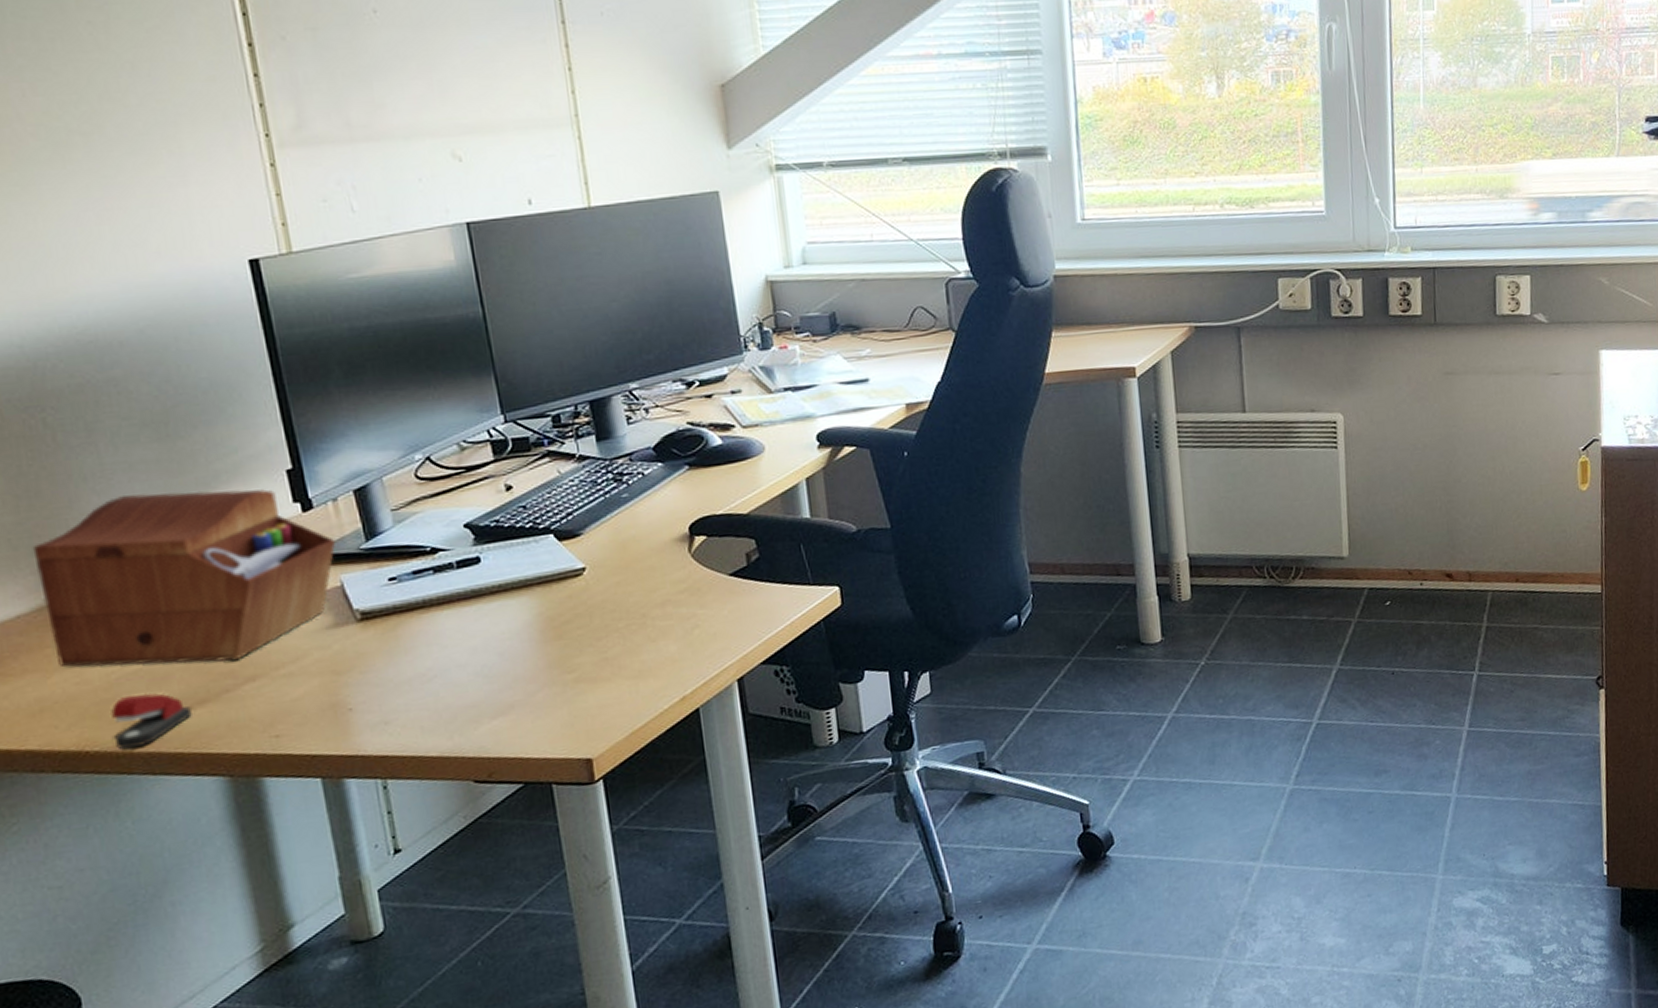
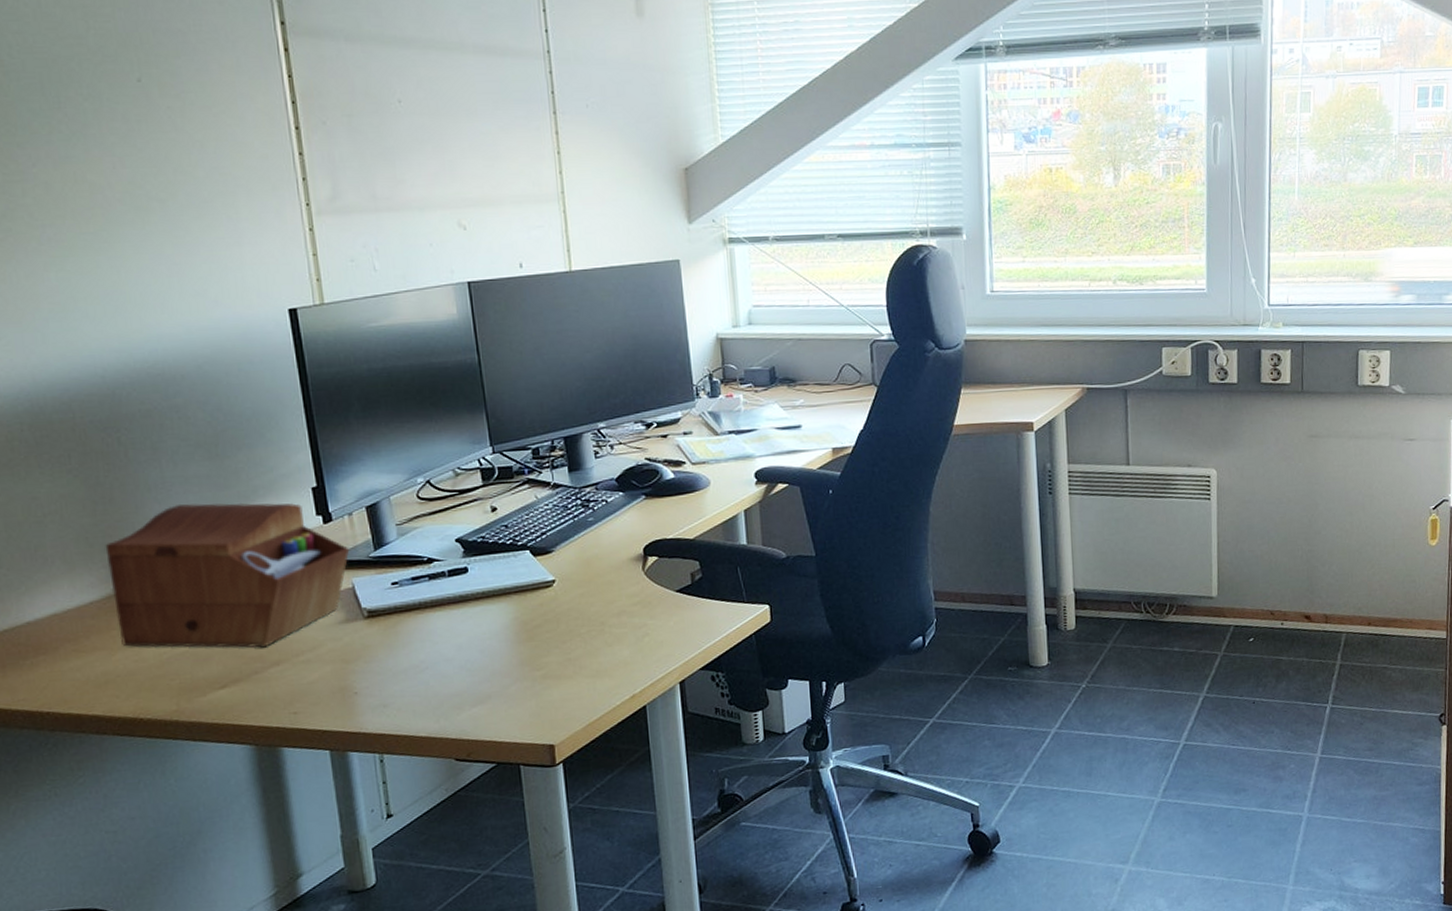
stapler: present [111,693,192,749] -> none [162,671,227,718]

